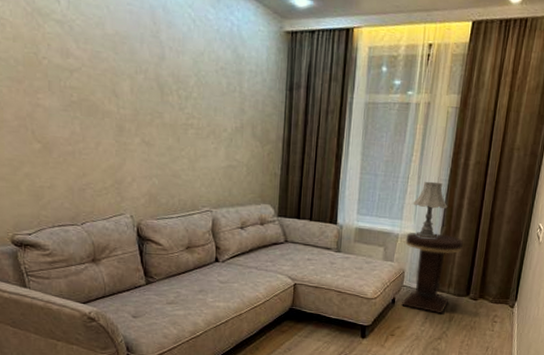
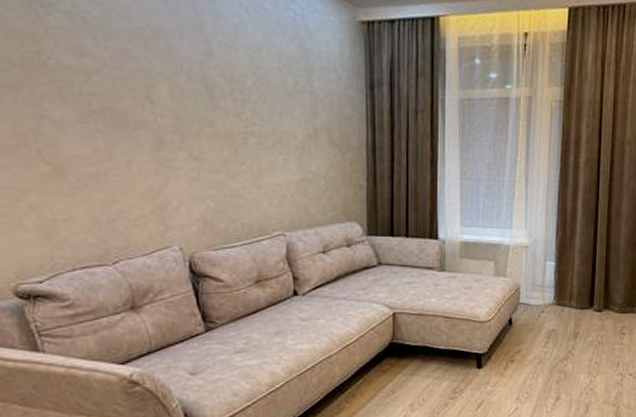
side table: present [402,232,463,314] -> none [518,241,582,332]
table lamp: present [412,181,448,239] -> none [522,183,561,248]

